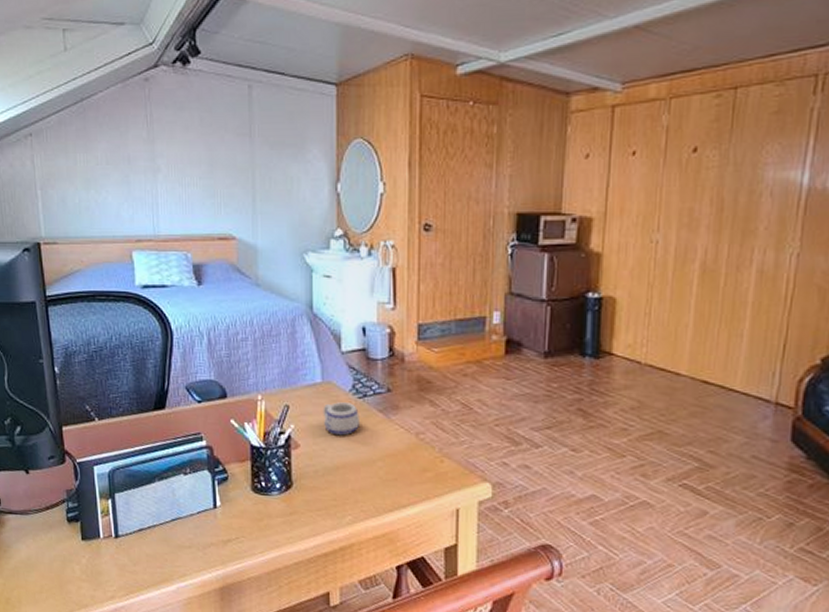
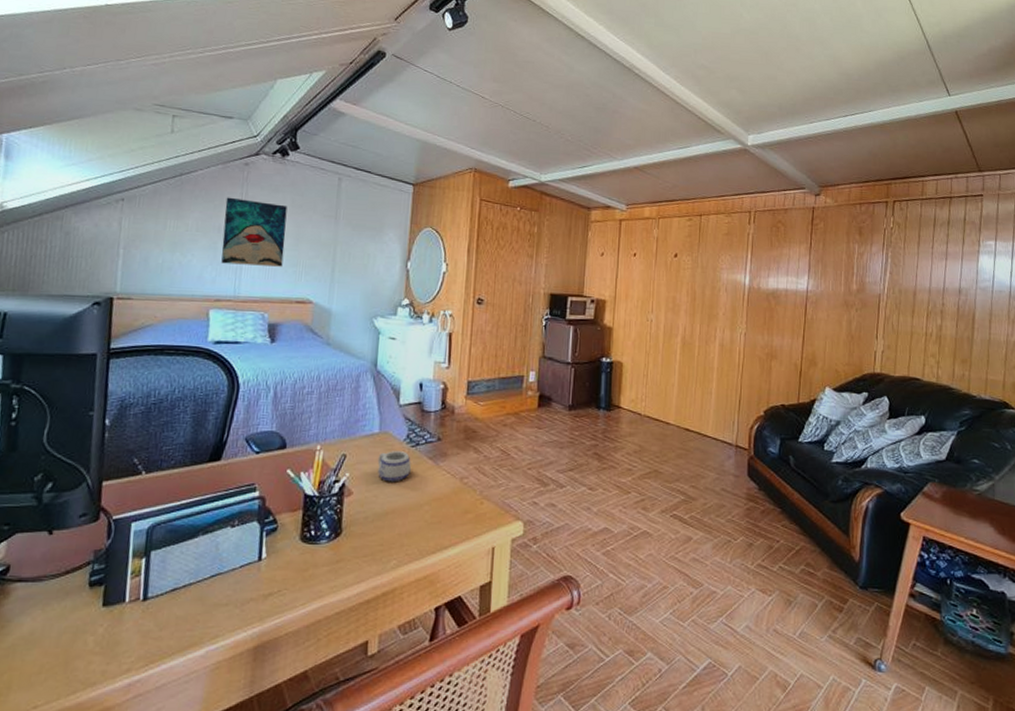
wall art: none [131,121,199,199] -> present [221,197,288,267]

